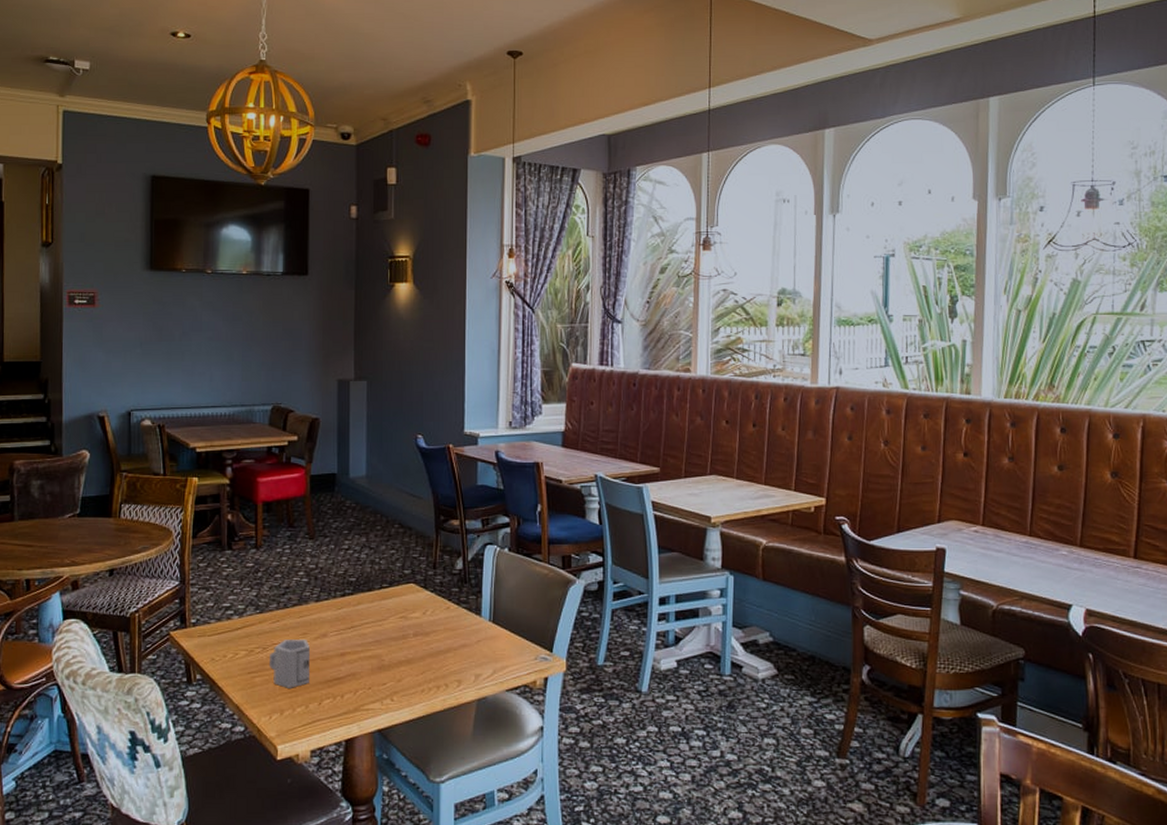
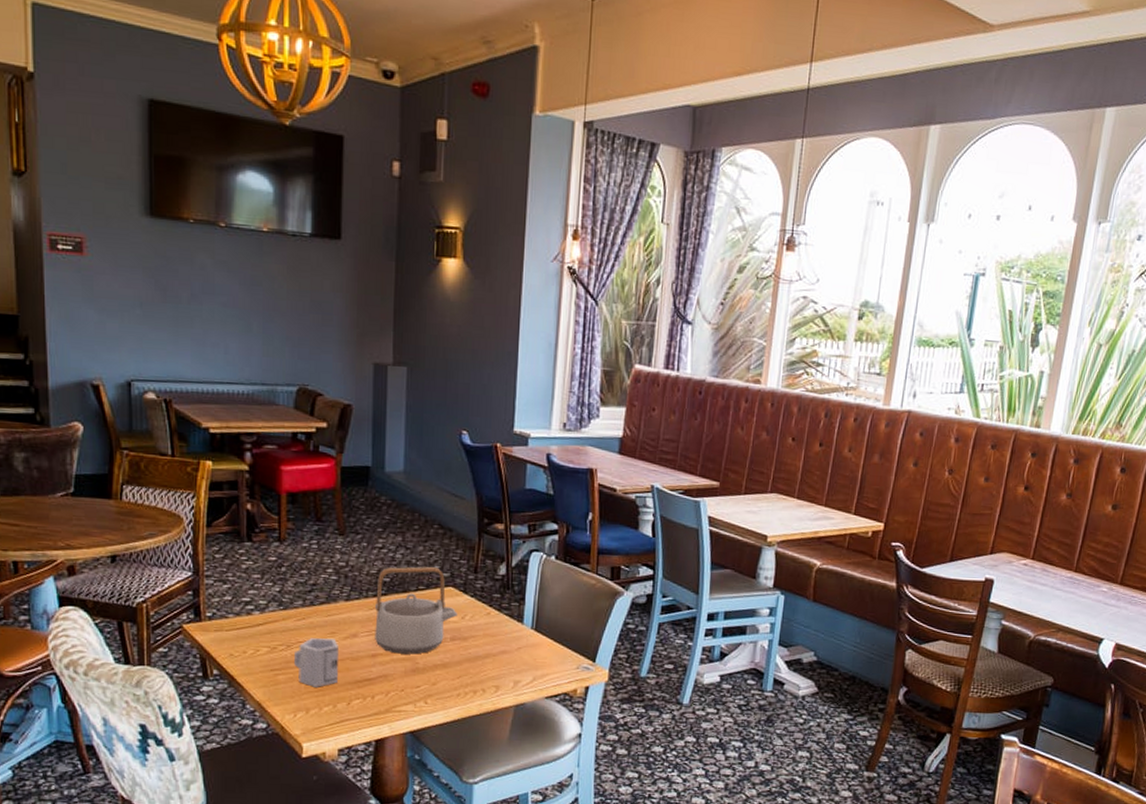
teapot: none [342,564,419,652] -> present [374,566,457,655]

